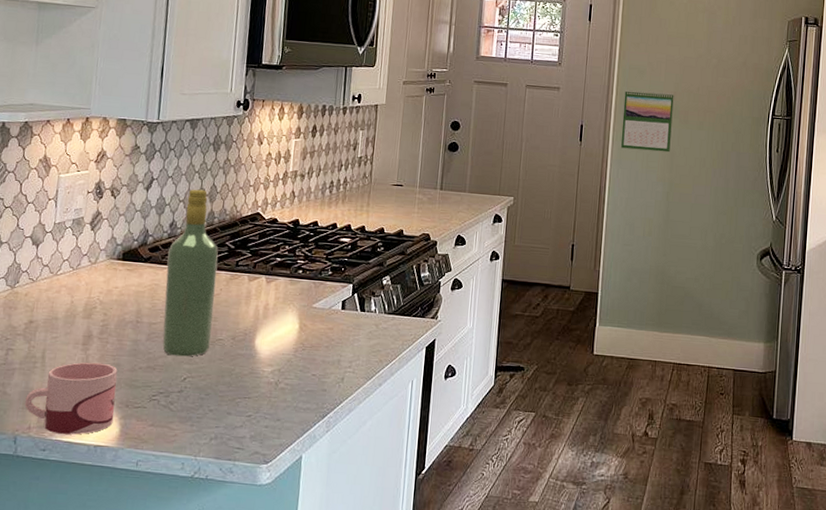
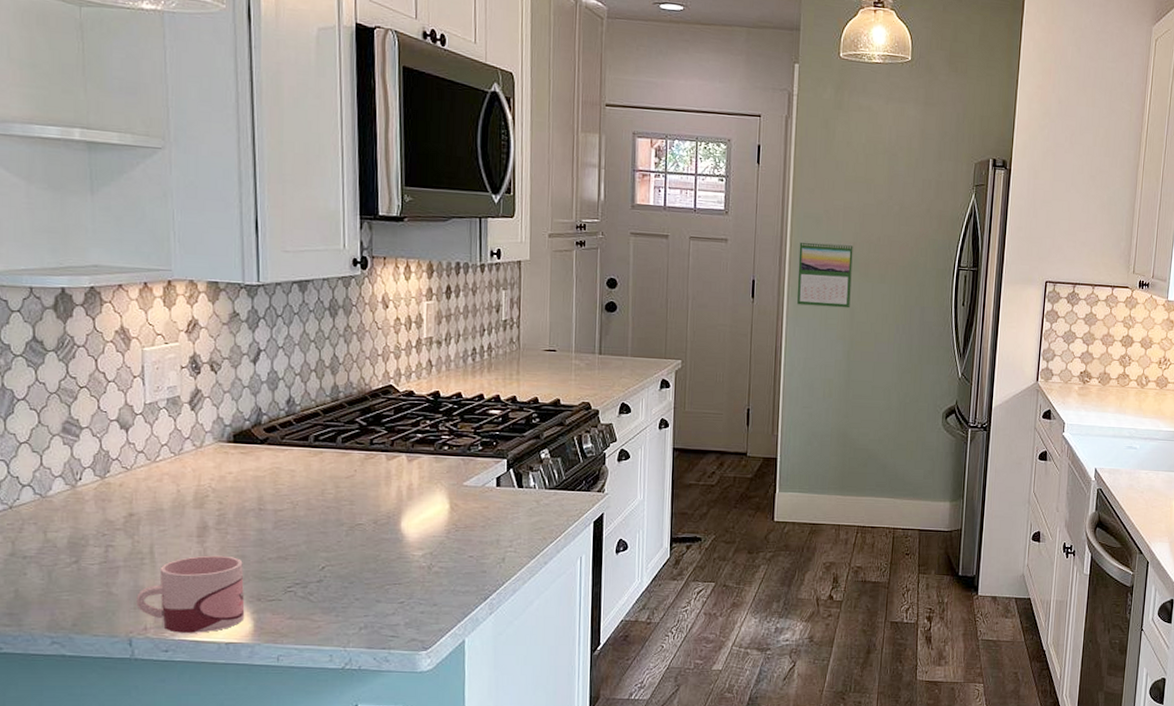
wine bottle: present [162,189,219,357] -> none [288,360,350,544]

